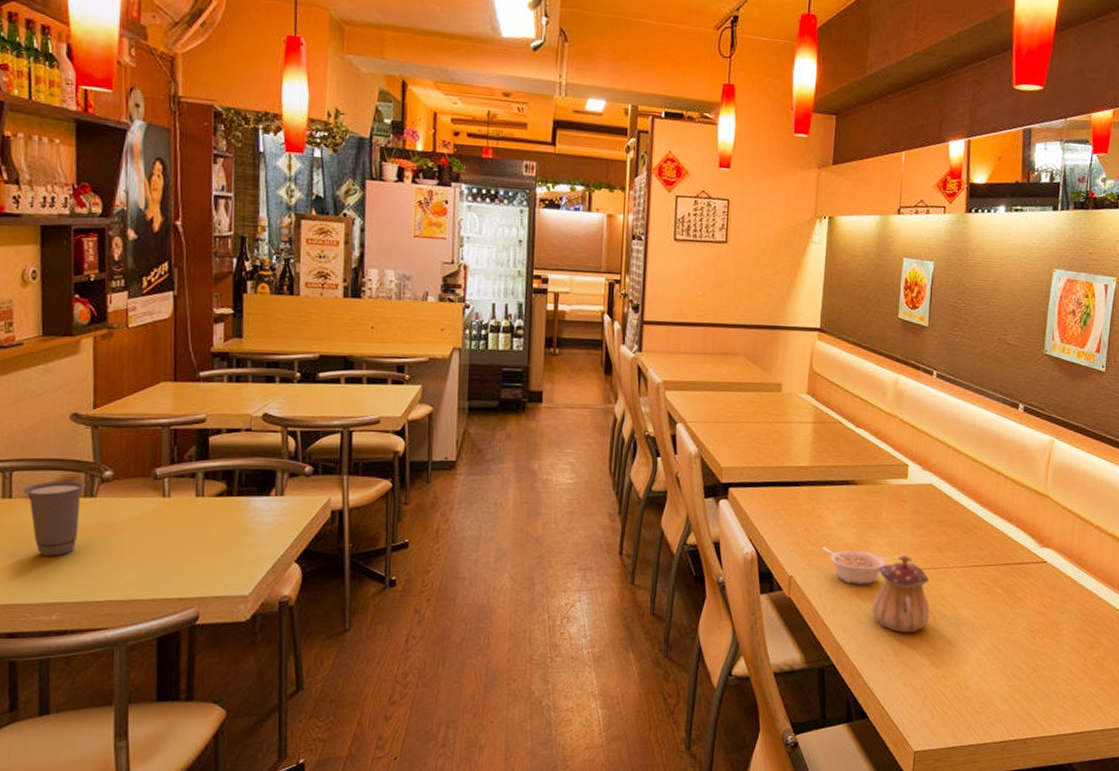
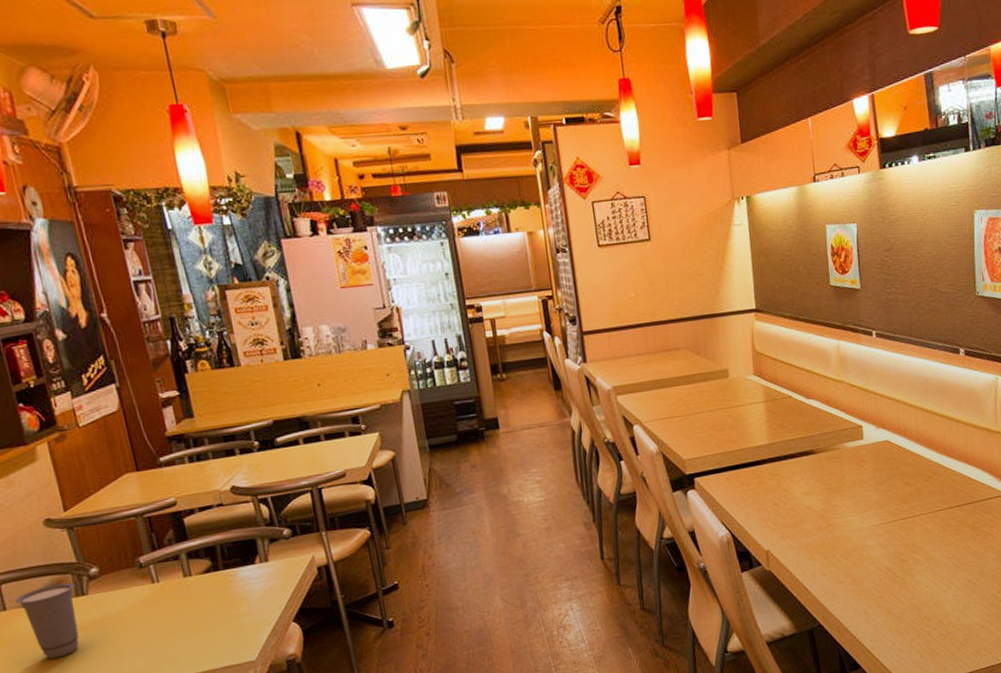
legume: present [821,547,886,585] -> none [792,515,856,548]
teapot: present [872,556,930,633] -> none [848,512,905,585]

